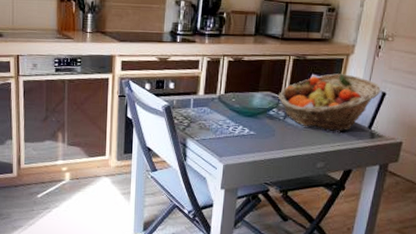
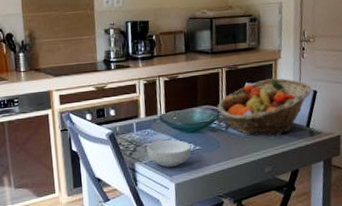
cereal bowl: none [200,120,246,148] -> present [146,139,192,168]

